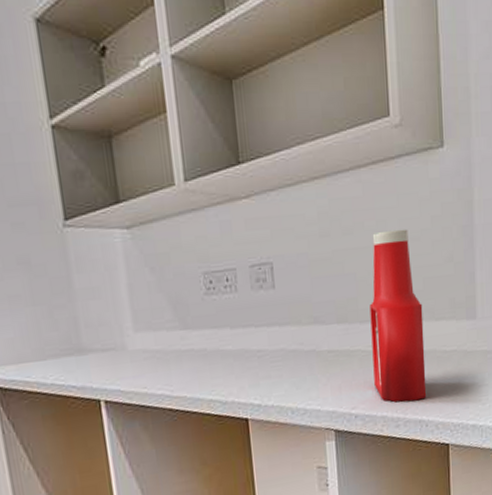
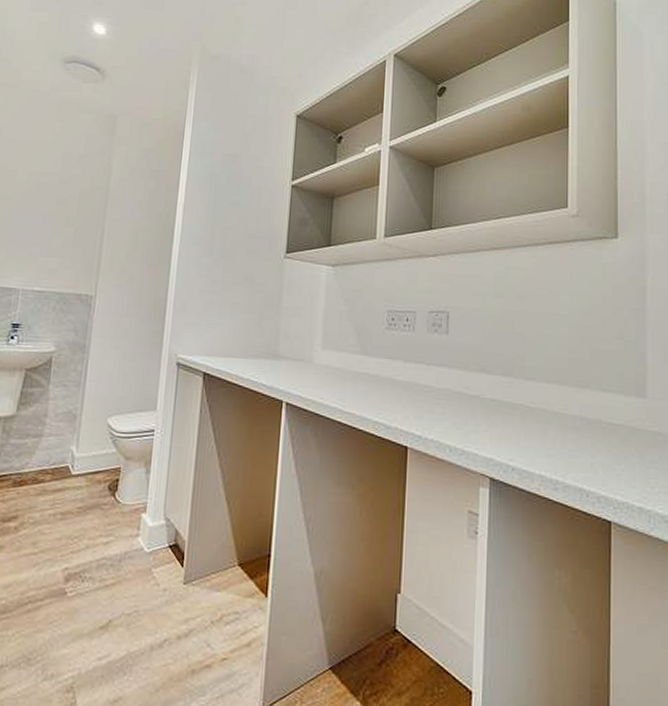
ketchup bottle: present [369,229,427,403] -> none [535,301,589,468]

